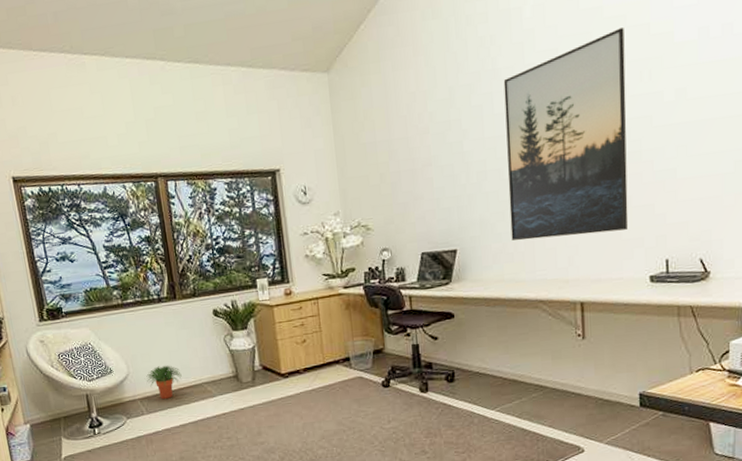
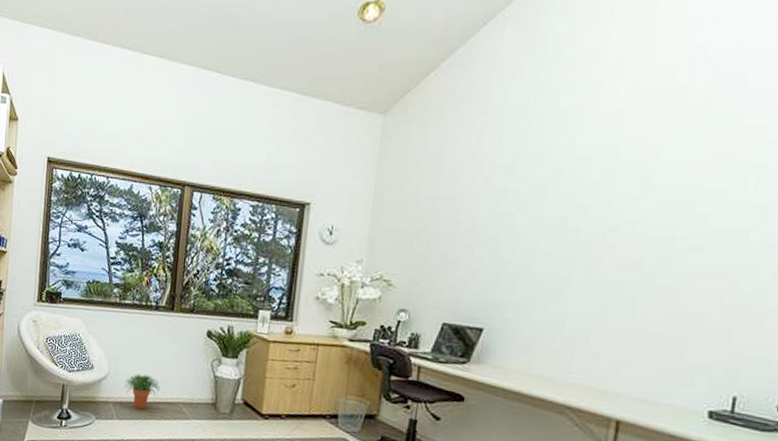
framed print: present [503,28,629,241] -> none [549,126,736,352]

